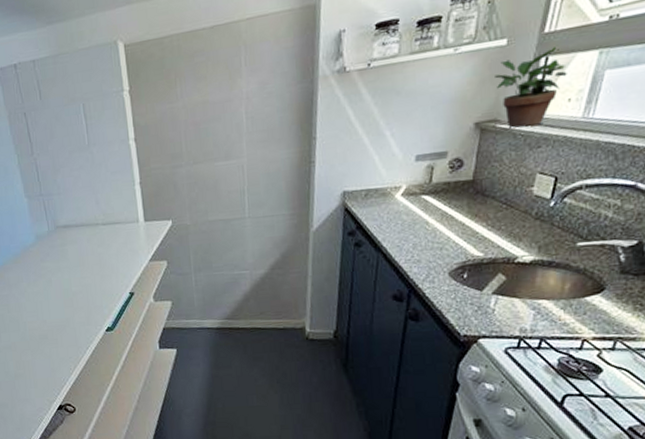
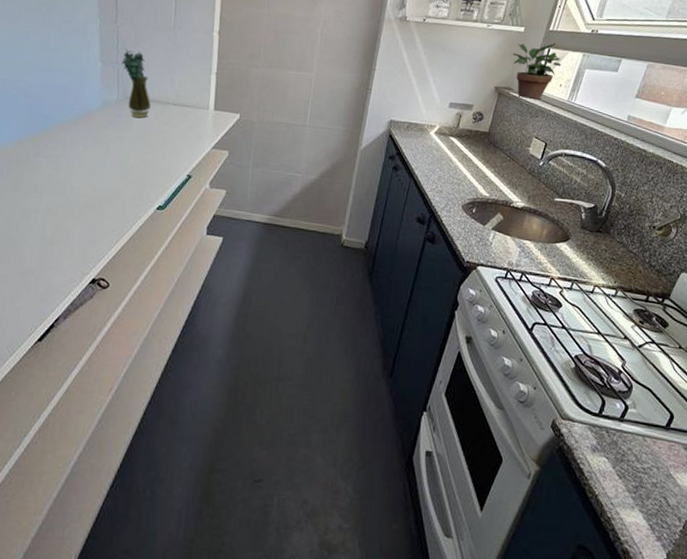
vase: none [45,177,82,246] -> present [122,48,151,119]

